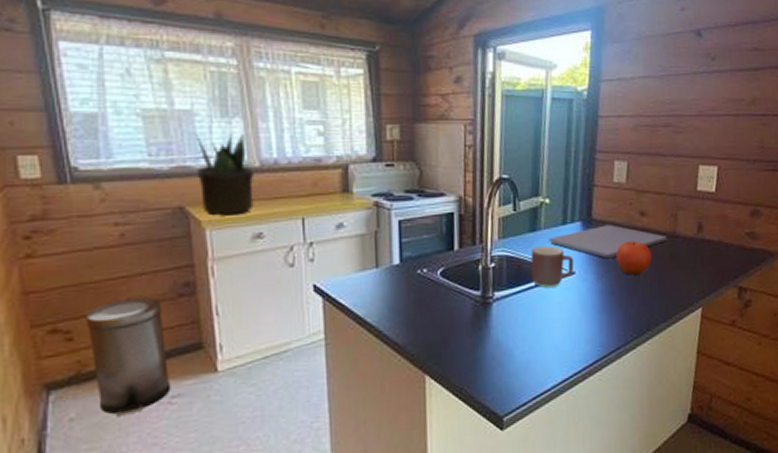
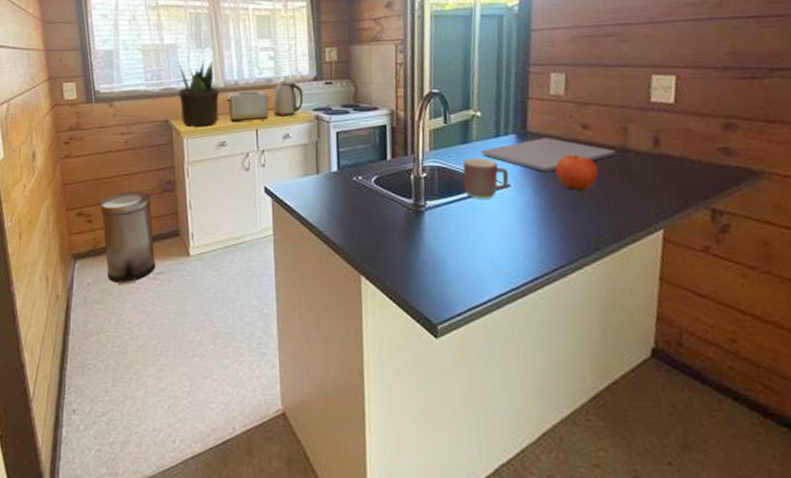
toaster: none [264,171,318,209] -> present [227,90,269,122]
kettle: none [323,162,361,203] -> present [273,82,304,117]

